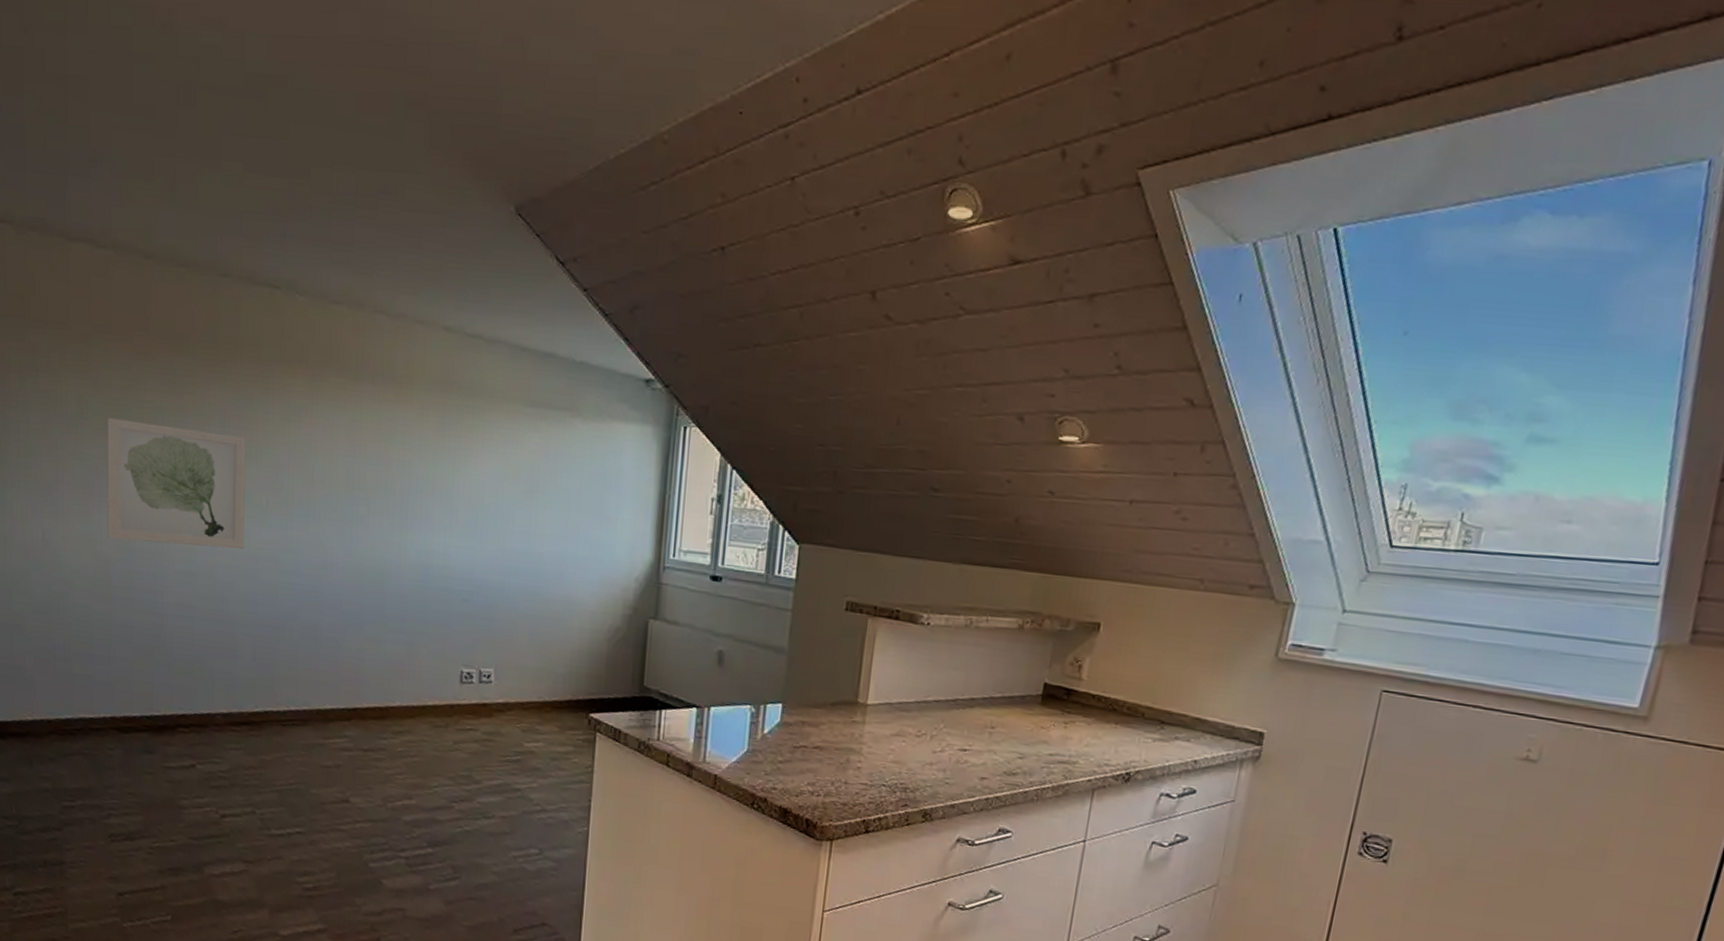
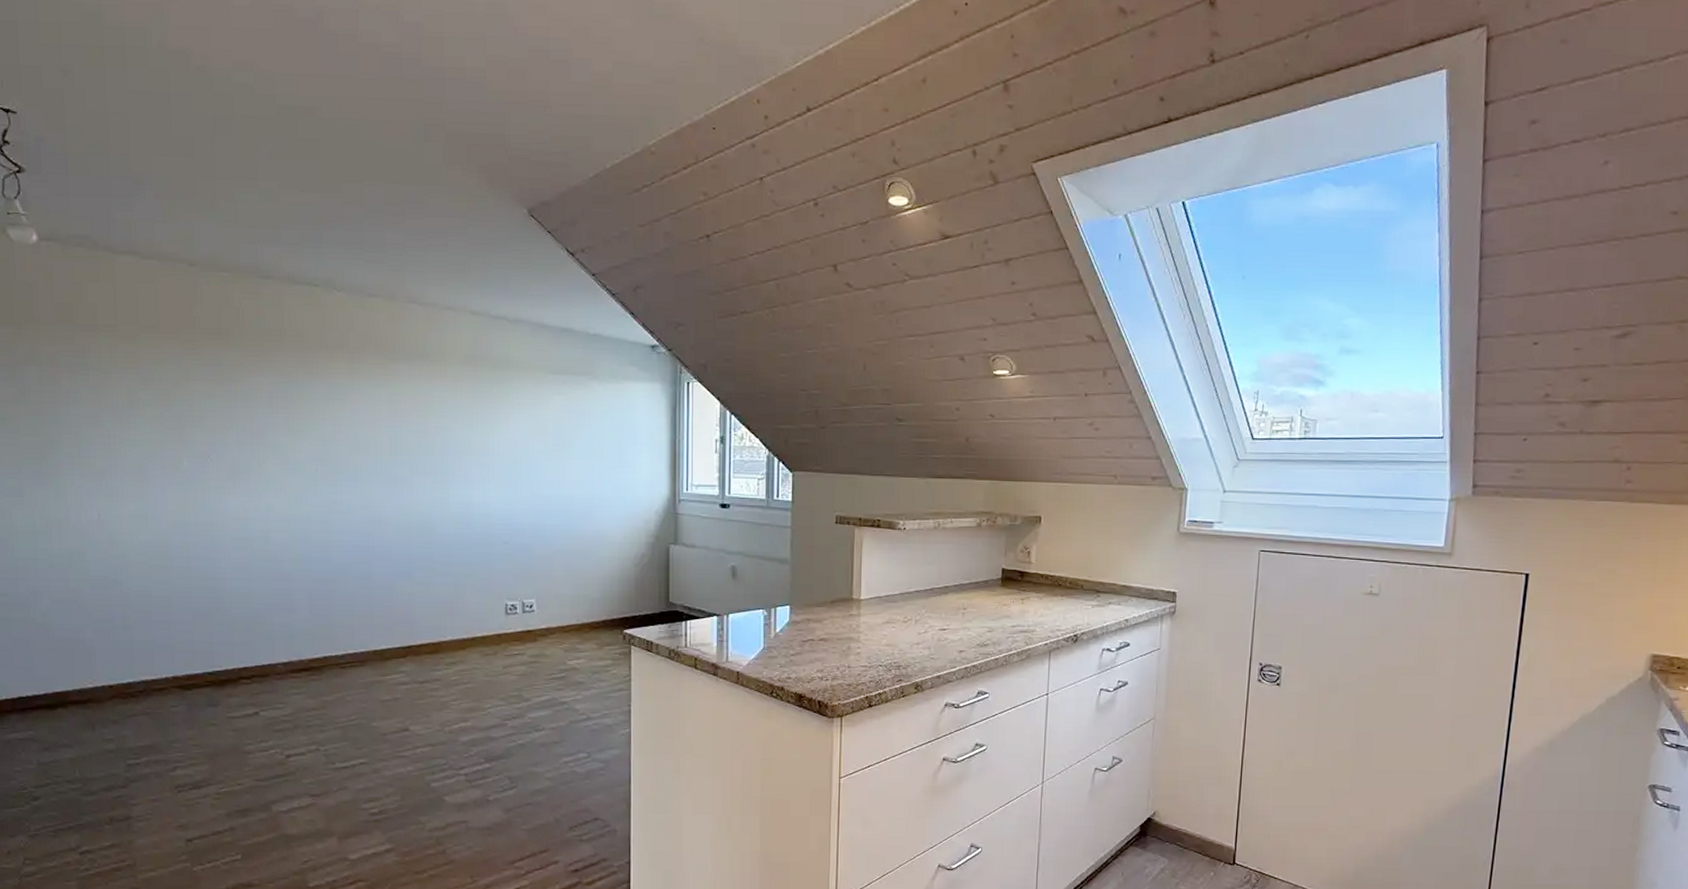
wall art: present [107,417,246,549] -> none [158,406,296,515]

